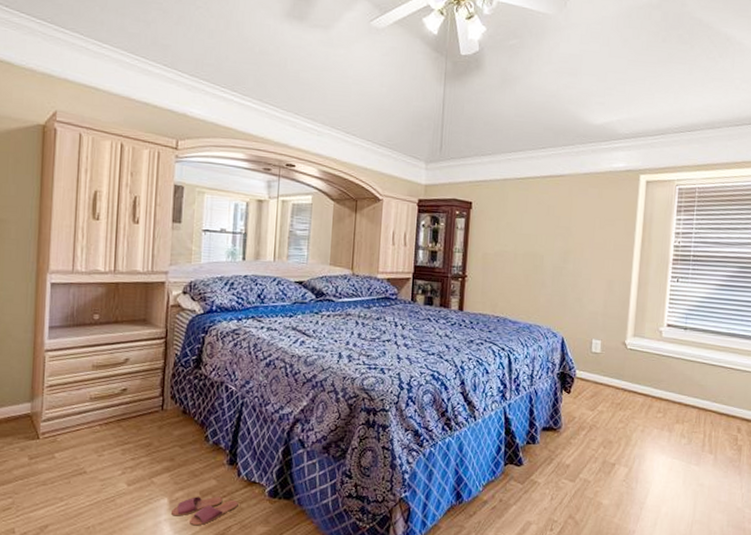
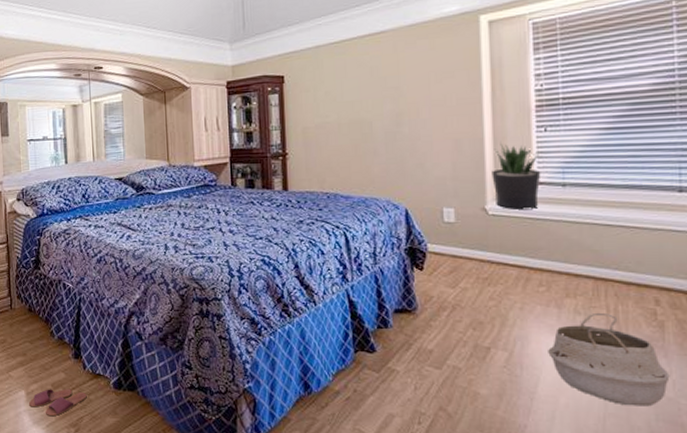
planter: none [633,287,671,347] -> present [491,143,541,209]
woven basket: none [658,436,741,515] -> present [548,312,670,407]

